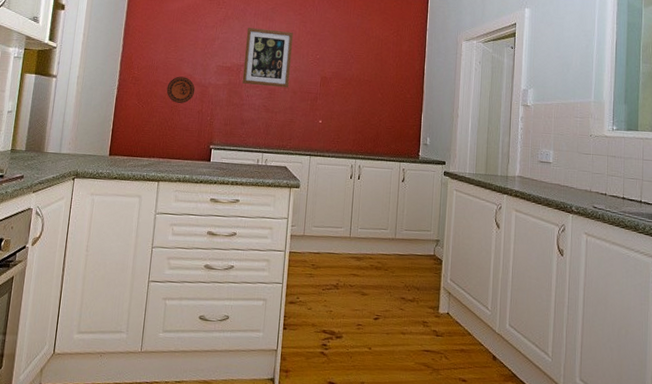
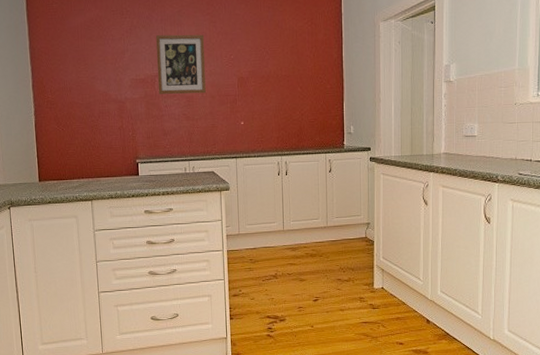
decorative plate: present [166,76,195,103] -> none [83,94,113,122]

